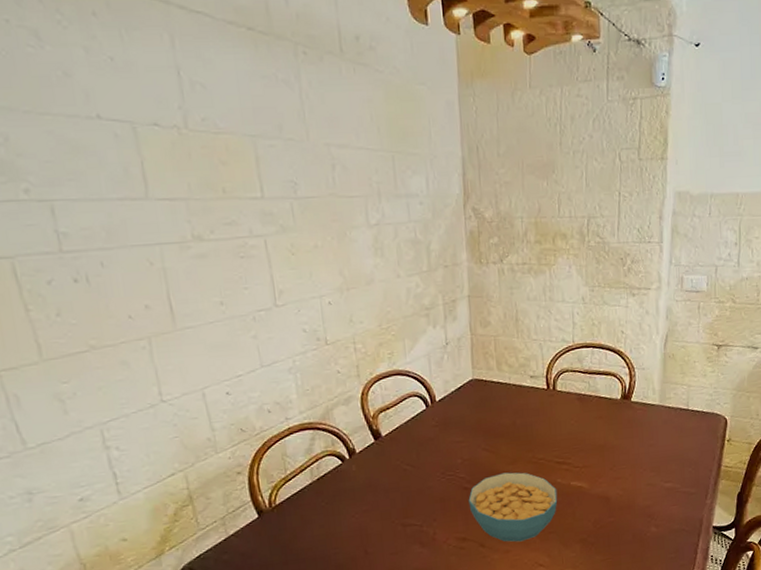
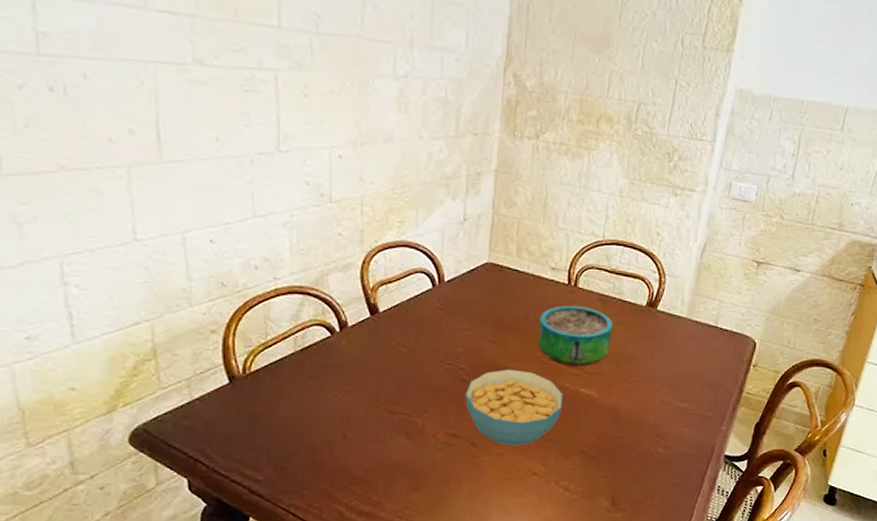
decorative bowl: none [526,407,594,463] -> present [538,305,613,366]

